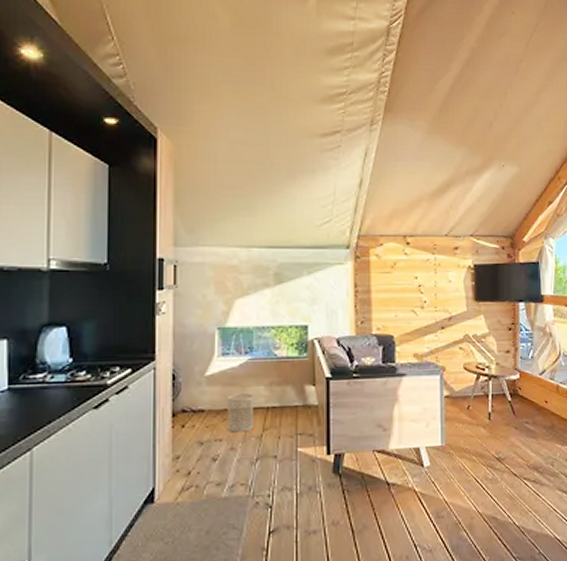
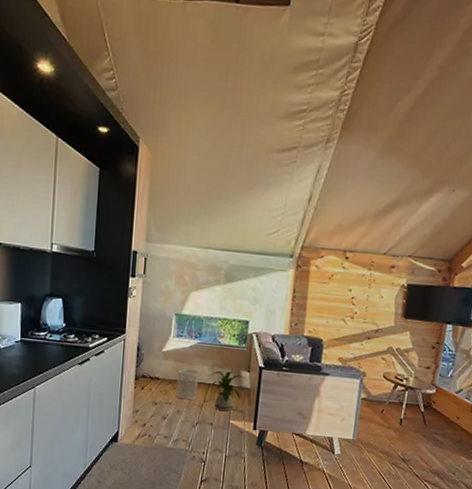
house plant: none [268,387,312,439] -> present [210,370,246,412]

